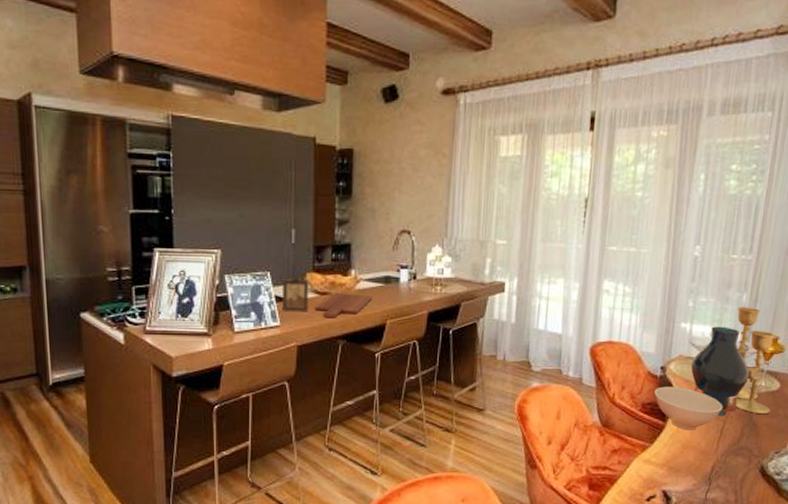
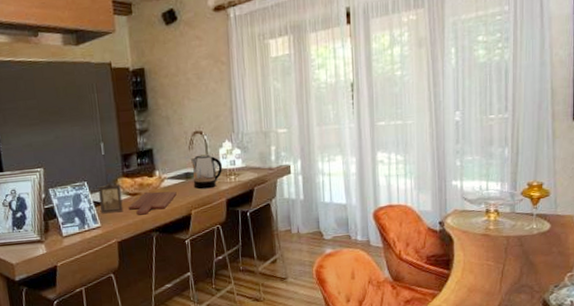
kettle: none [392,258,429,298] -> present [191,154,223,189]
bowl: present [654,386,723,430] -> none [436,238,501,276]
vase: present [690,326,750,415] -> none [466,179,521,259]
candlestick: present [736,306,776,415] -> none [501,159,545,254]

